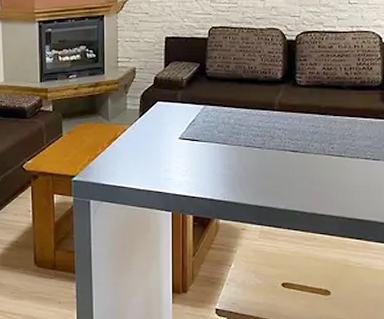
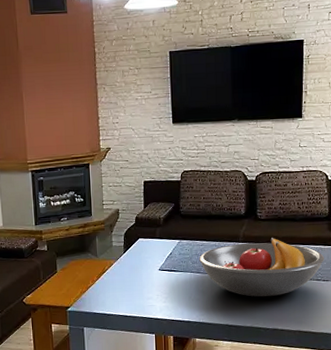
fruit bowl: none [226,106,376,176] -> present [199,237,325,297]

